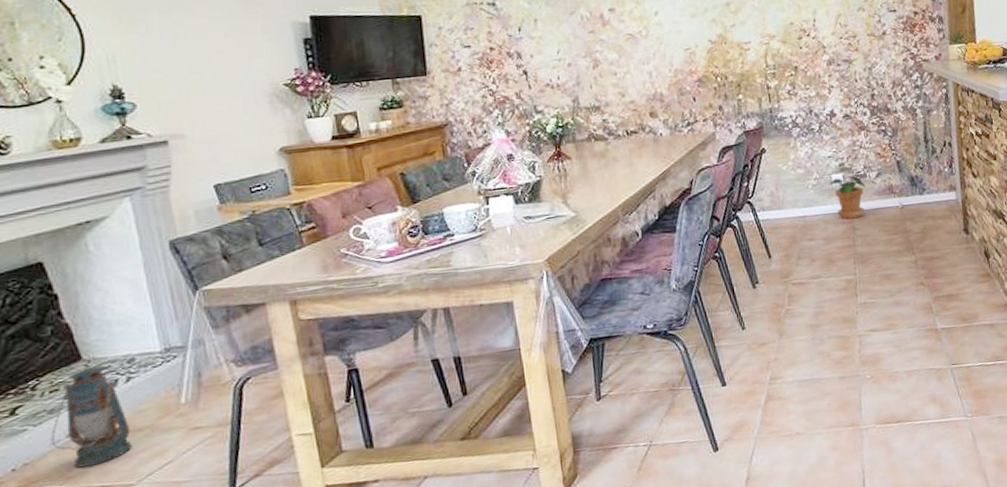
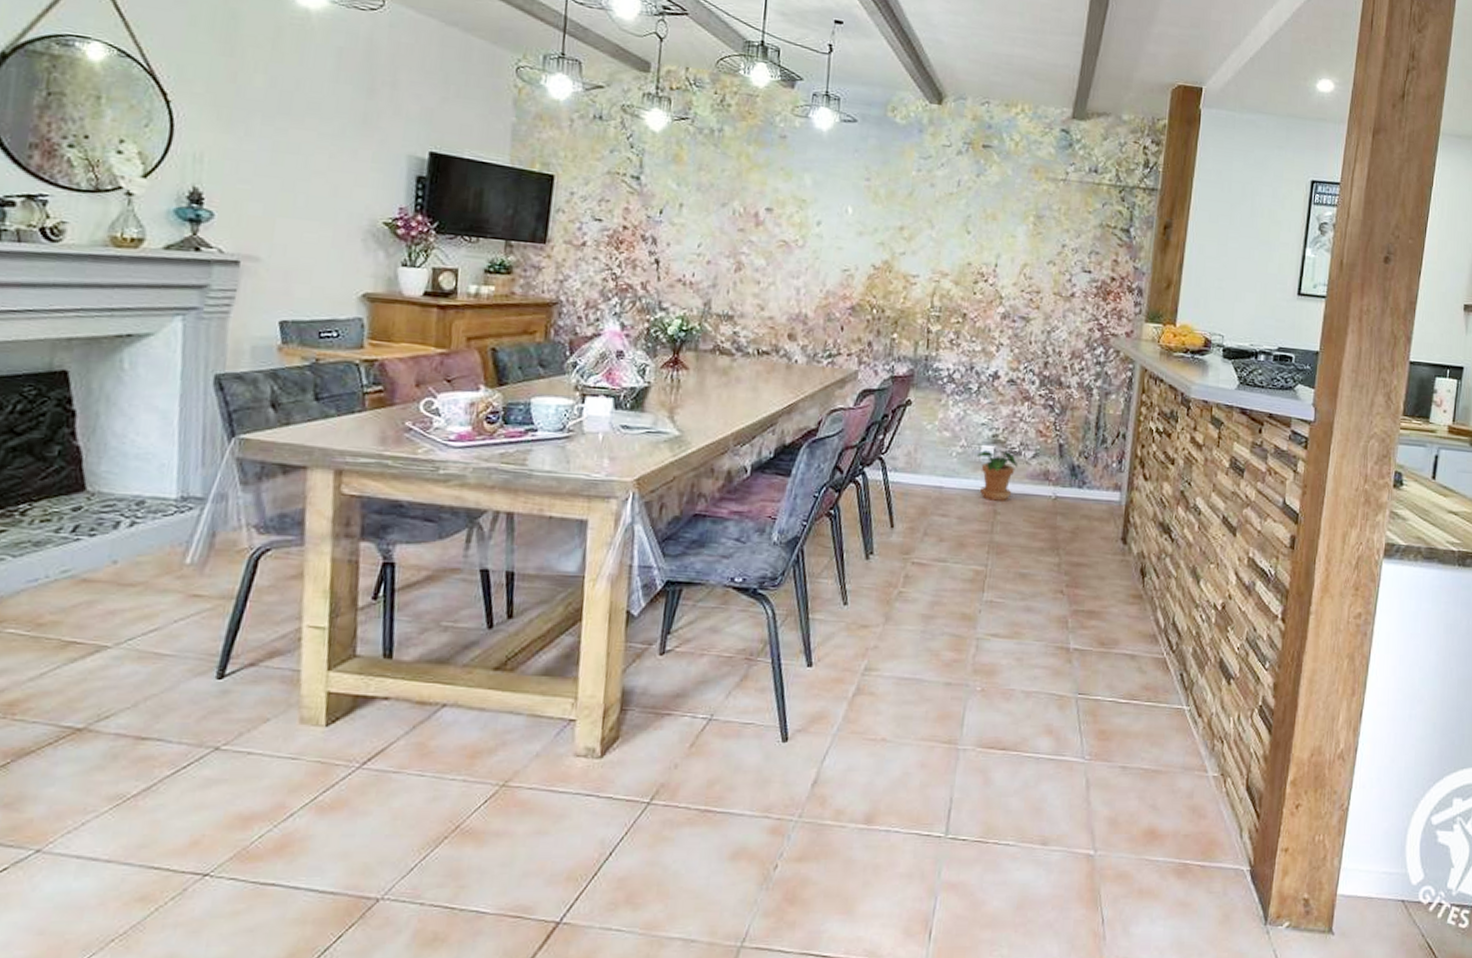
lantern: present [51,365,132,468] -> none [28,500,121,616]

